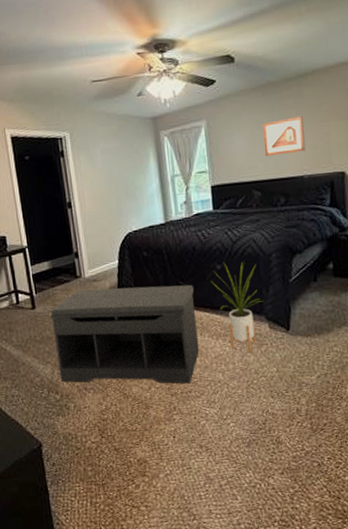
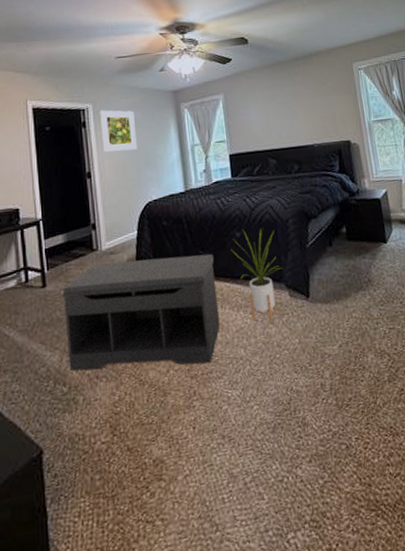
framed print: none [77,138,116,182] -> present [100,110,137,152]
picture frame: present [262,116,306,157] -> none [274,91,315,127]

